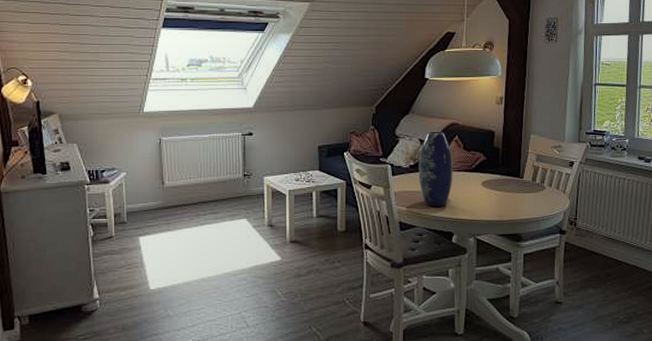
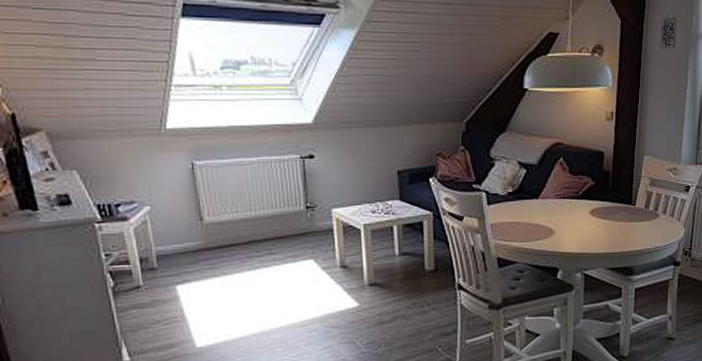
vase: present [418,131,453,206] -> none [518,152,558,239]

